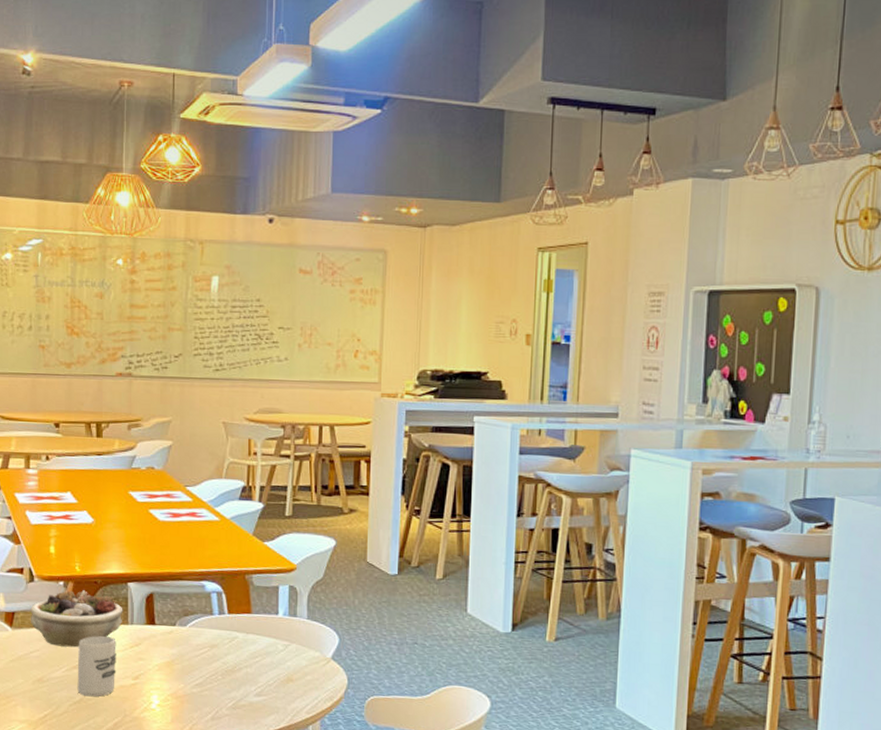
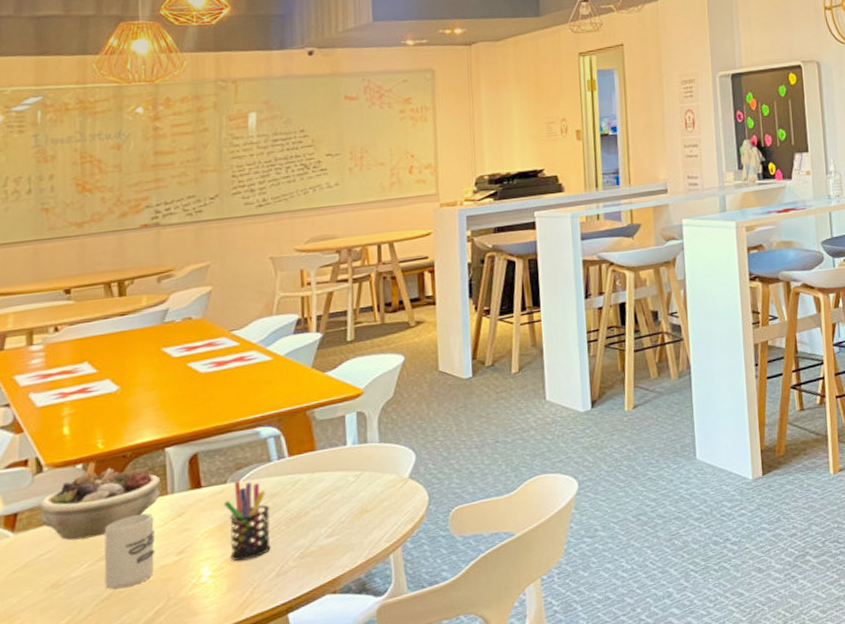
pen holder: none [172,626,210,699] -> present [223,481,271,561]

